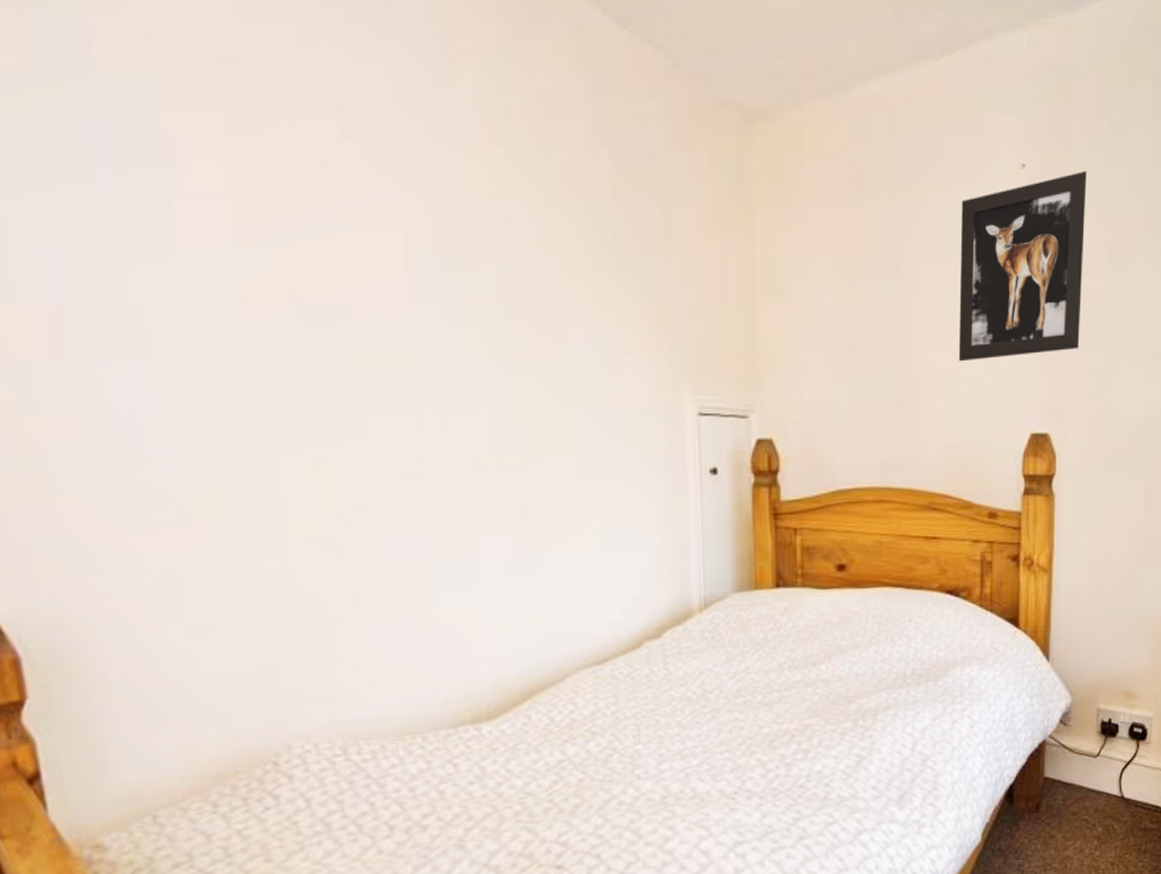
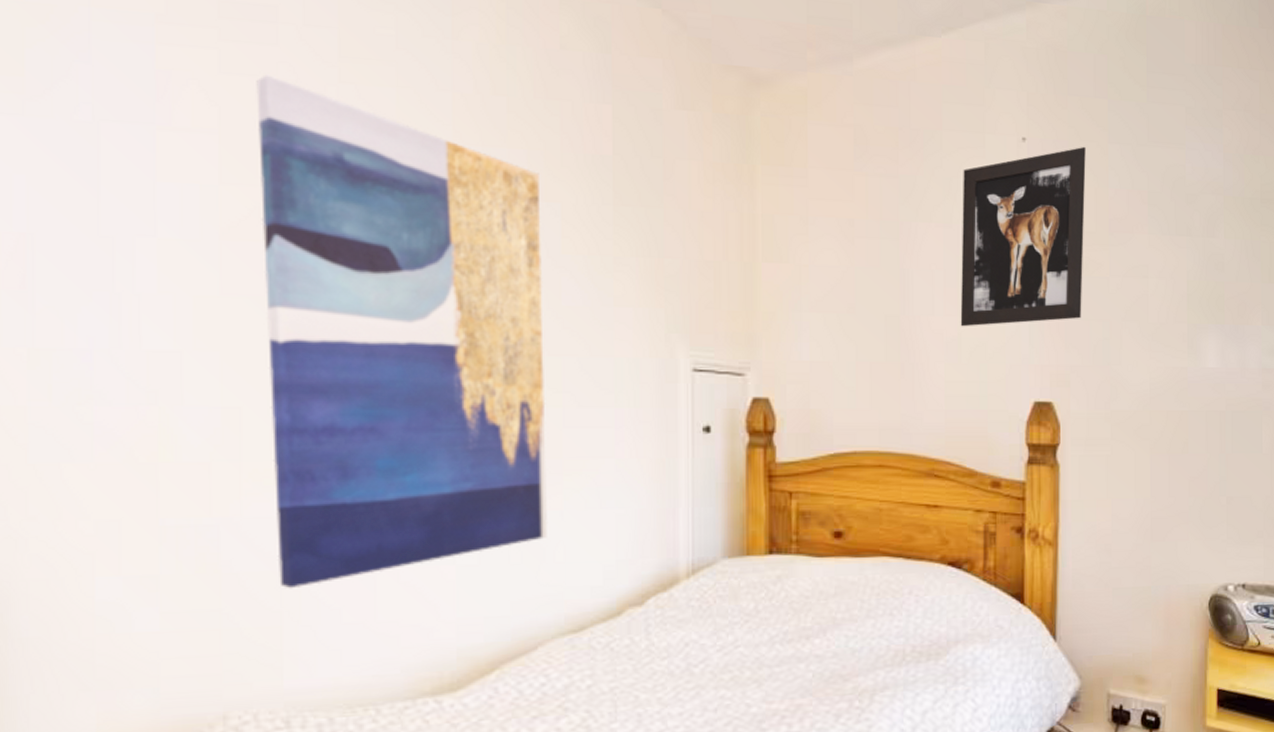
wall art: none [261,134,569,632] -> present [256,74,549,589]

